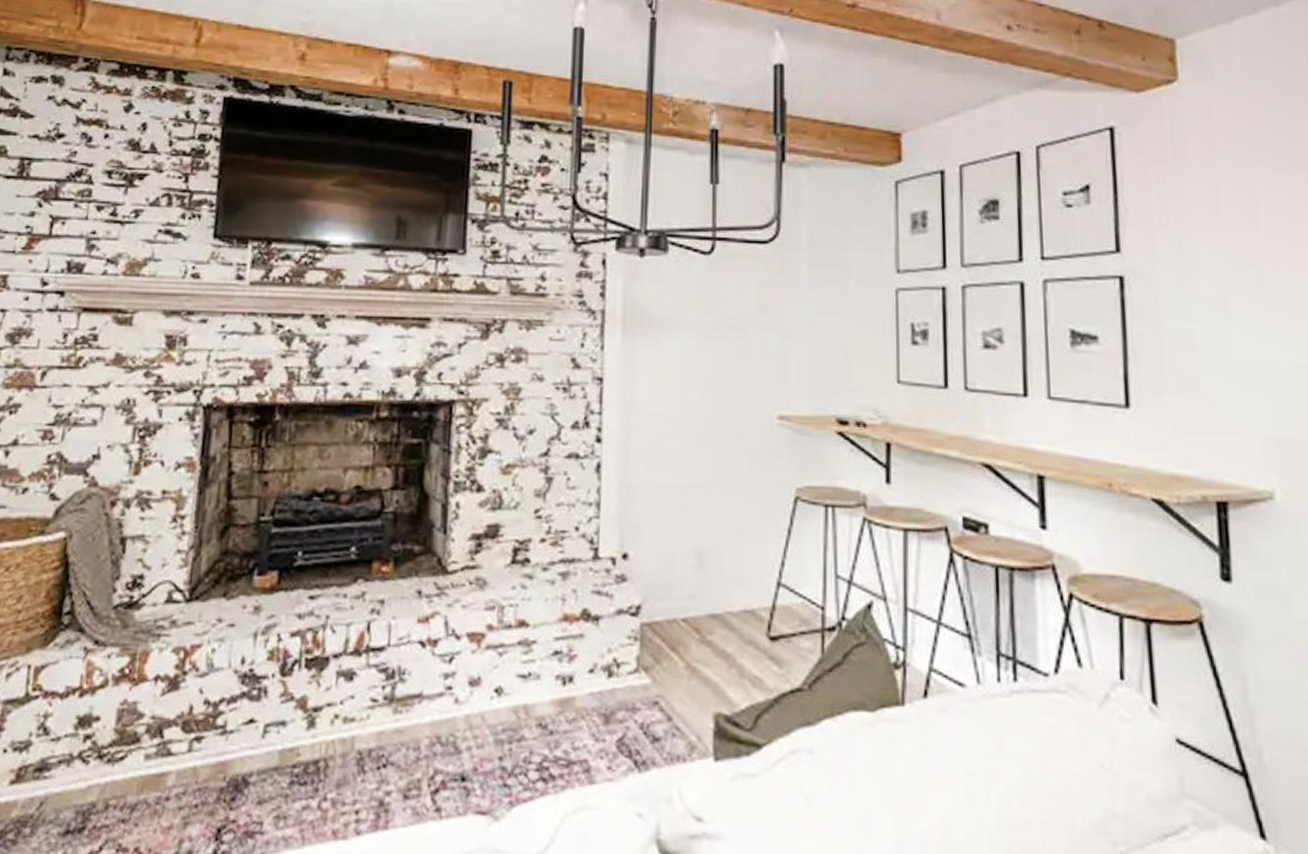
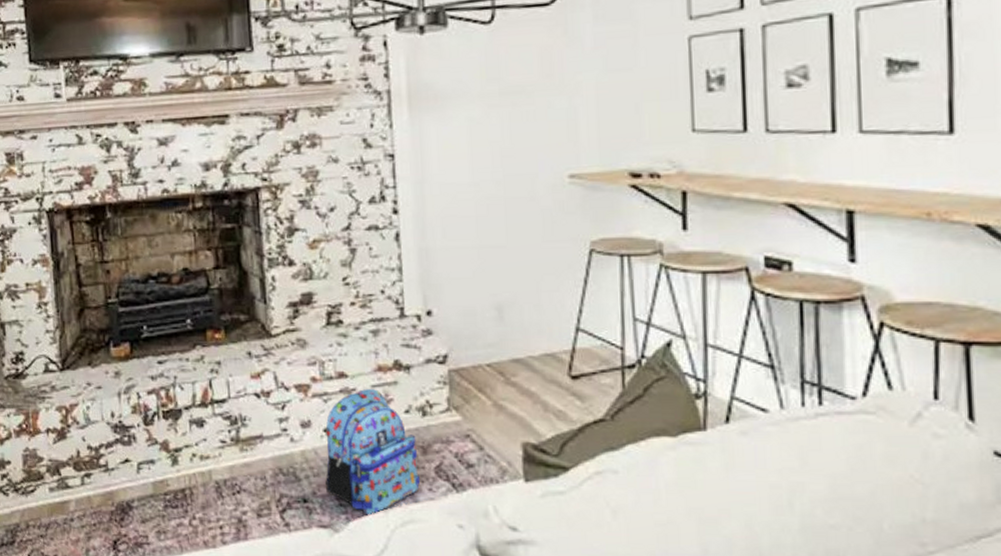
backpack: none [490,641,599,799] -> present [325,388,420,515]

